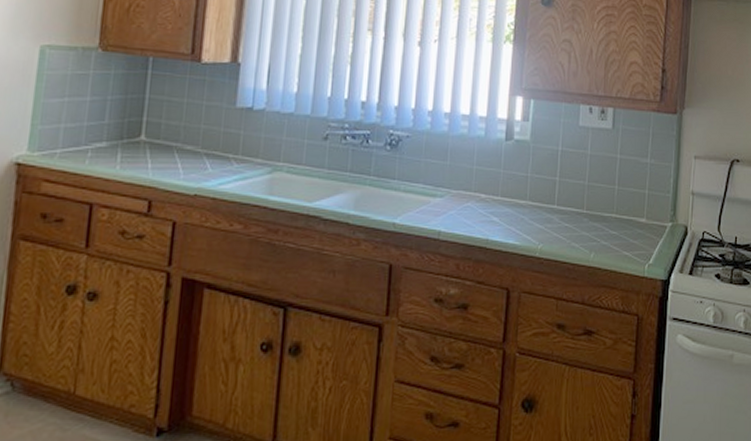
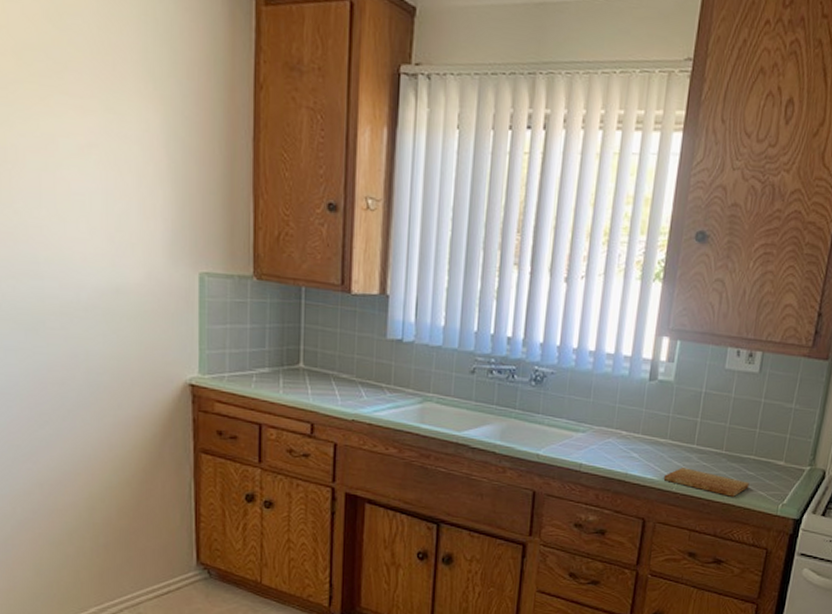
cutting board: none [526,230,613,259] -> present [663,467,749,497]

